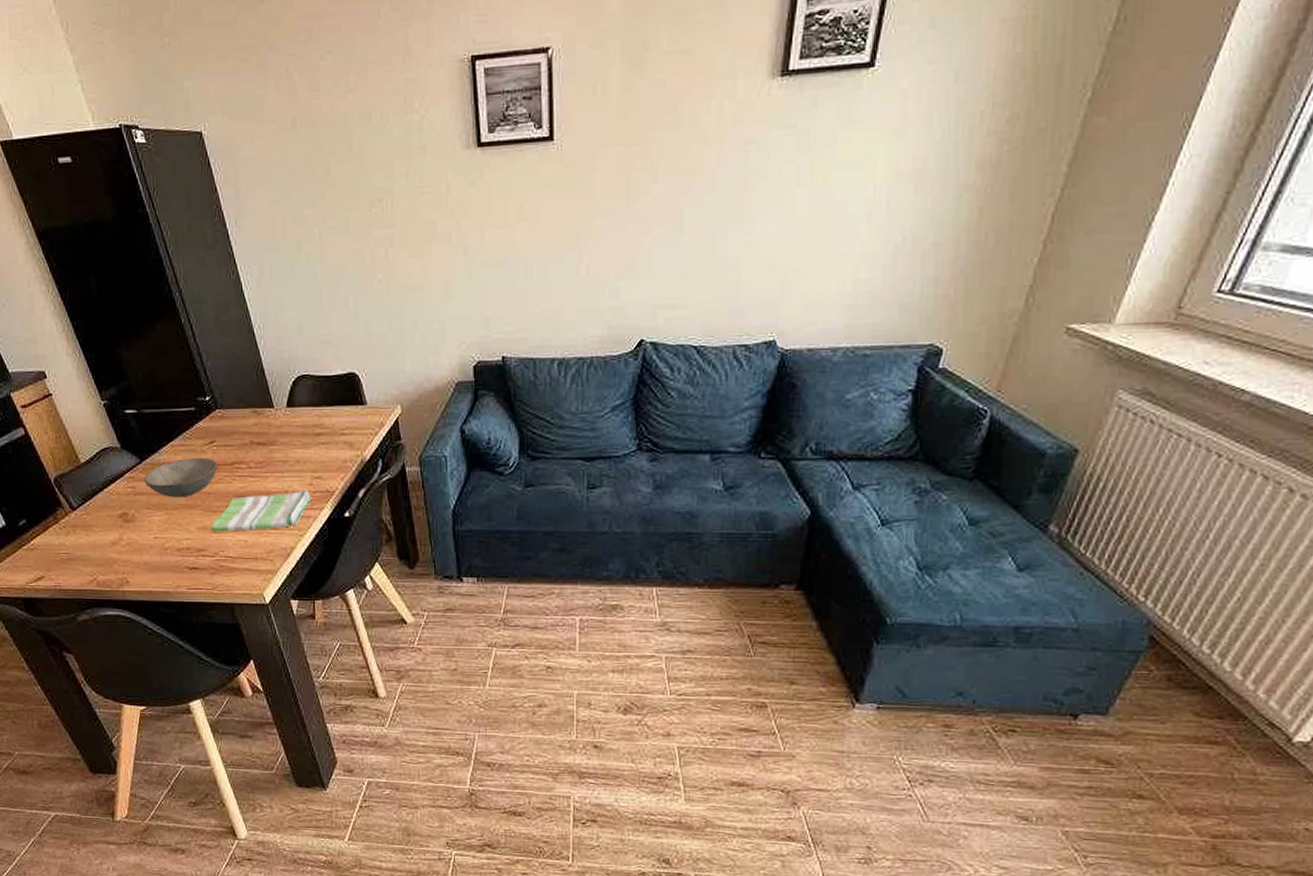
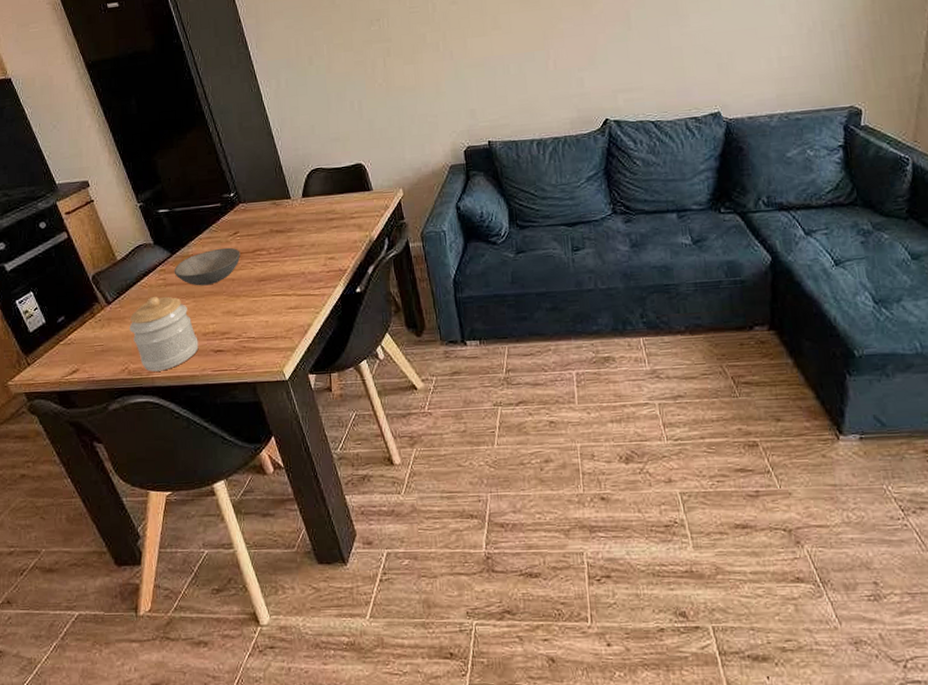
jar: none [97,506,172,585] -> present [129,297,199,372]
dish towel: present [210,490,312,532] -> none [234,270,326,315]

